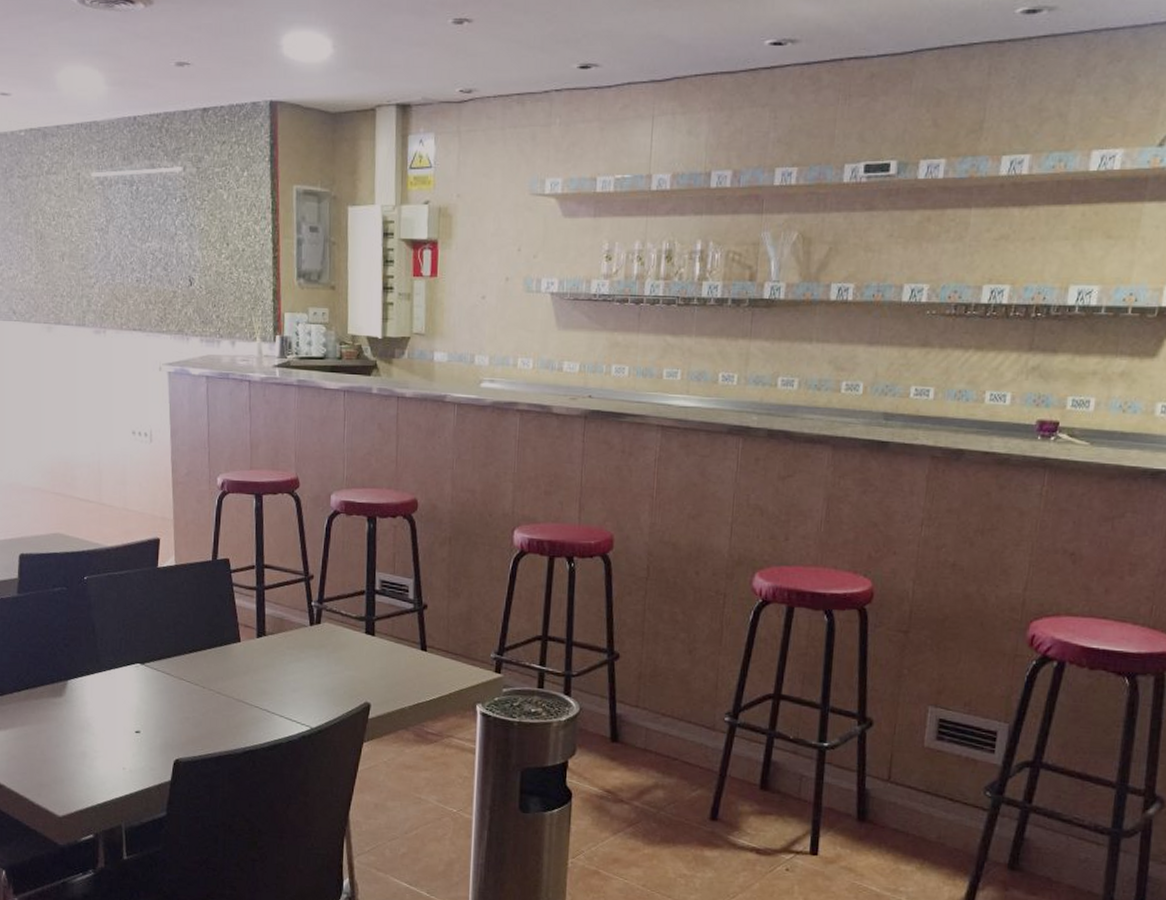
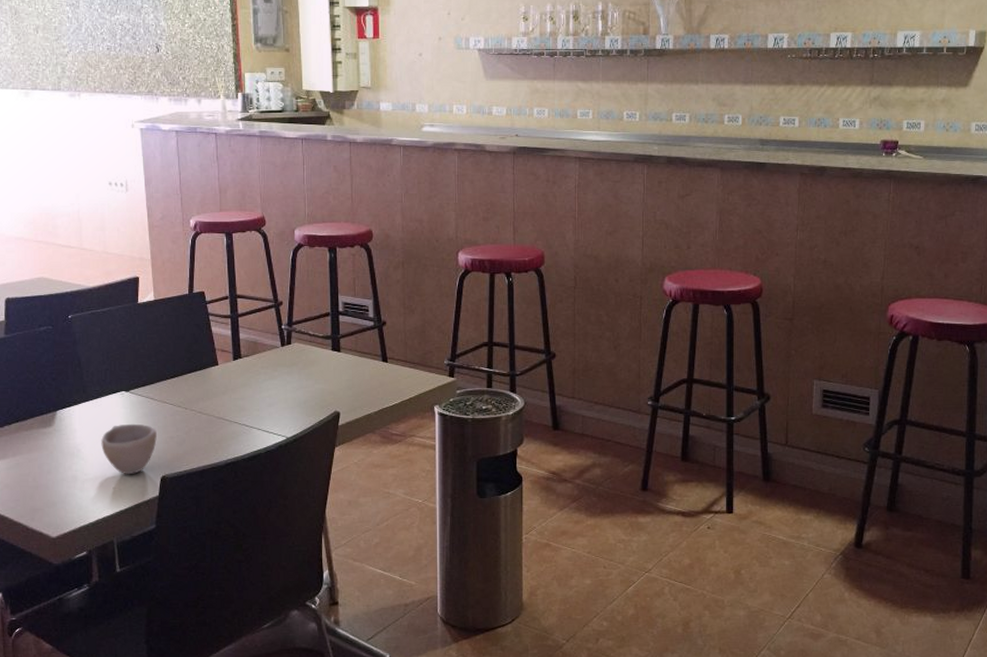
cup: none [113,699,172,756] -> present [101,423,157,475]

